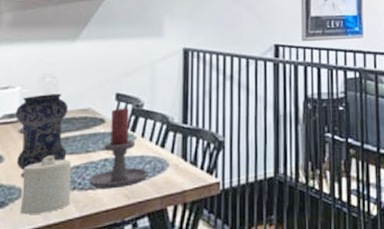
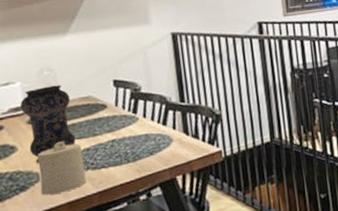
candle holder: present [88,108,164,189] -> none [99,92,169,167]

